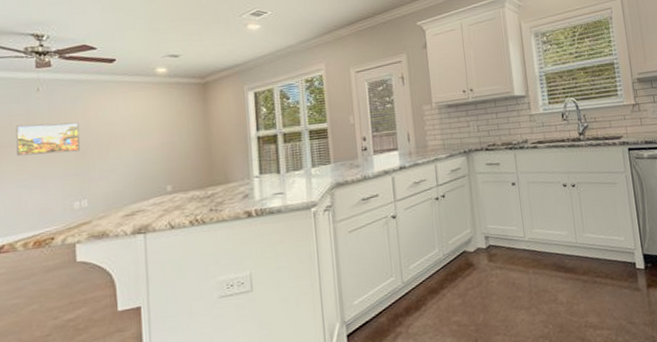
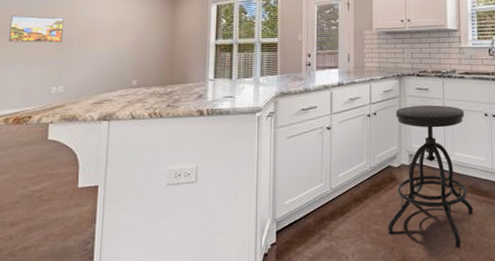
stool: none [466,179,560,331] -> present [388,105,473,248]

